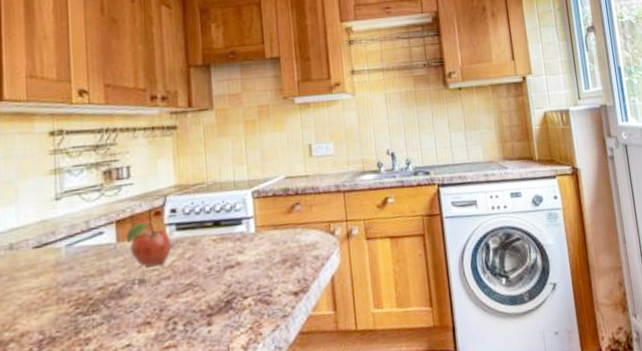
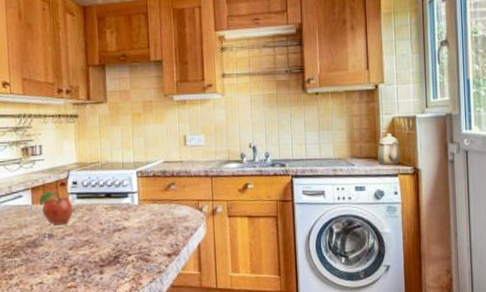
teapot: none [531,130,557,167] -> present [378,133,401,166]

